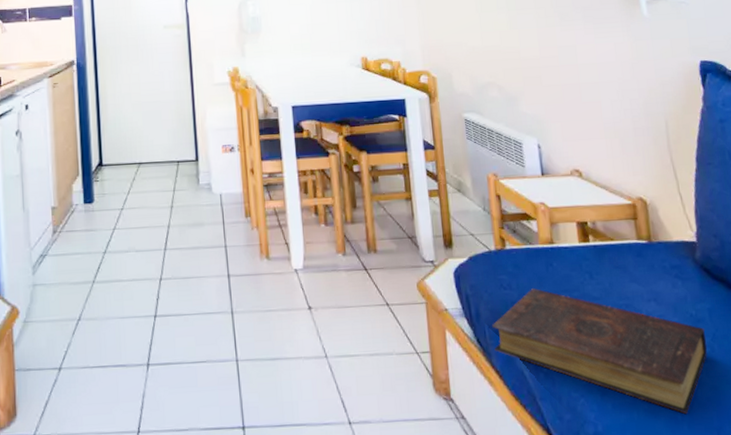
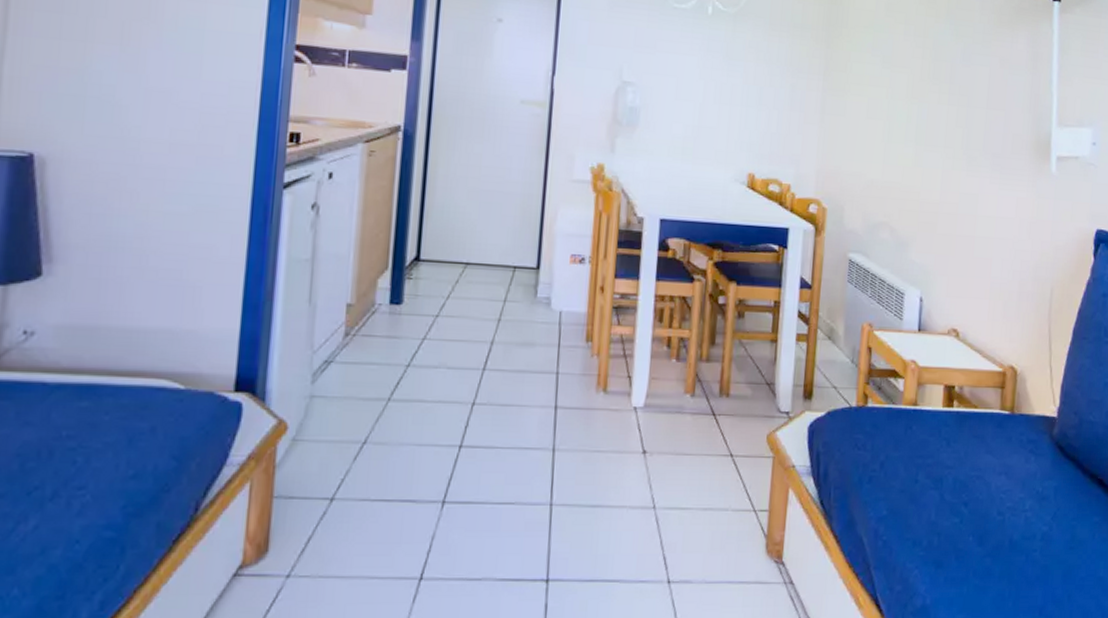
book: present [491,287,708,415] -> none [837,450,1047,592]

